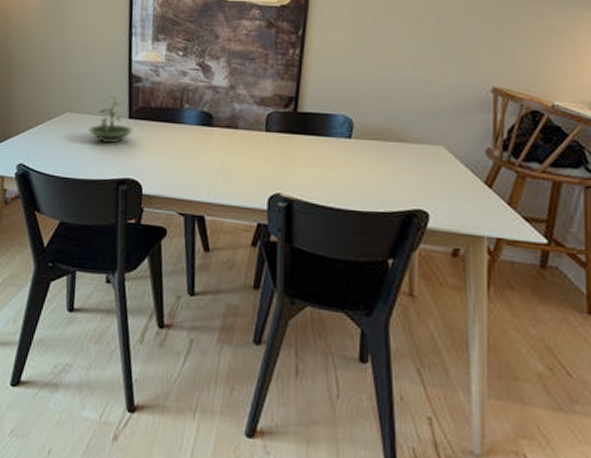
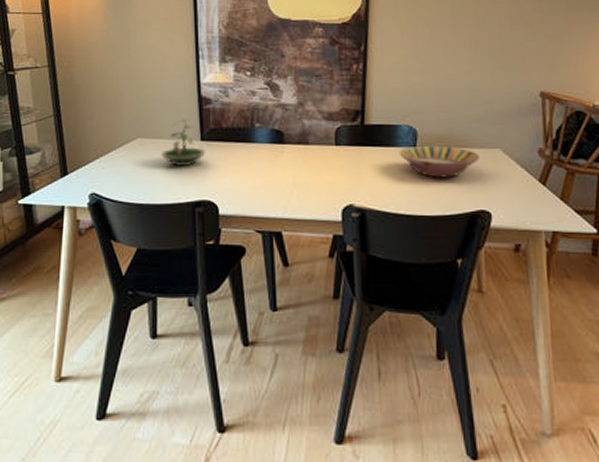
serving bowl: none [333,137,421,173] -> present [400,145,481,178]

